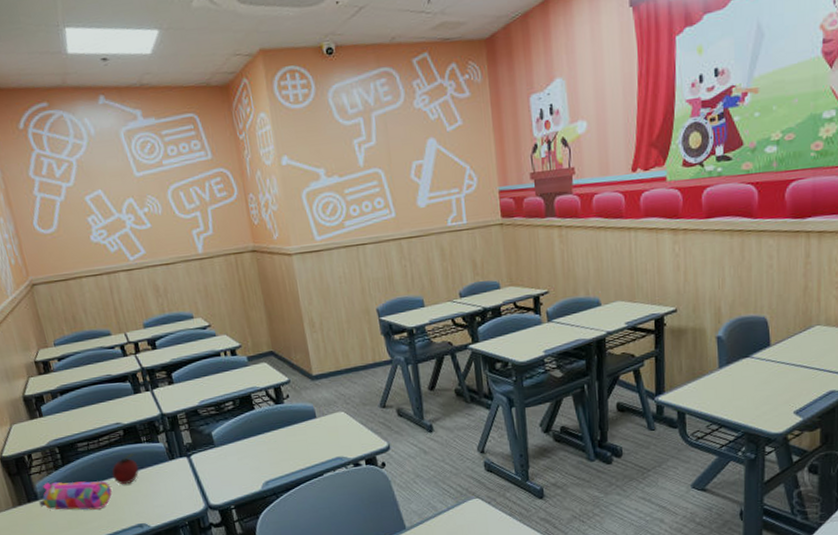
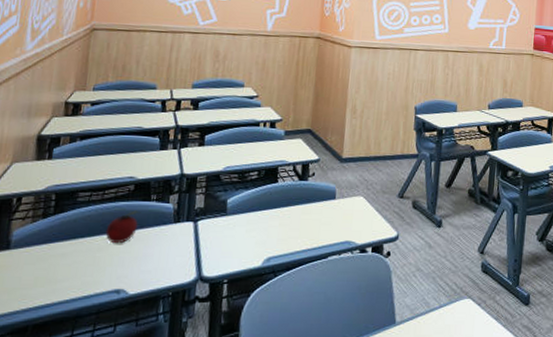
pencil case: present [39,481,112,510] -> none [8,231,99,268]

